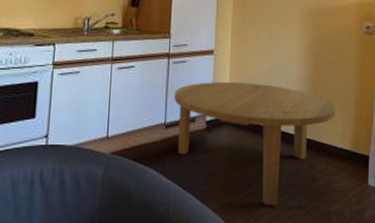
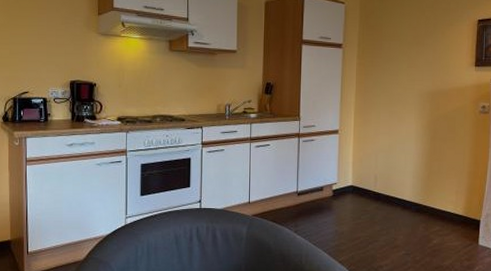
dining table: present [174,82,336,205] -> none [304,157,450,259]

